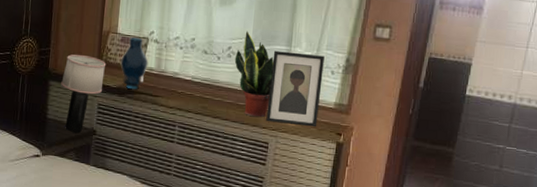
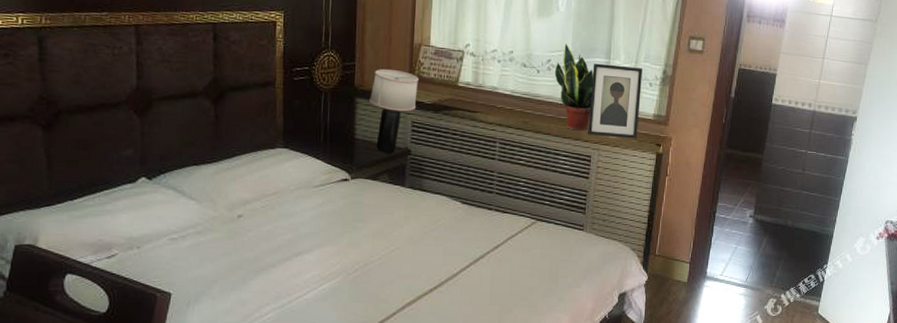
vase: present [120,37,148,89] -> none [435,50,465,105]

